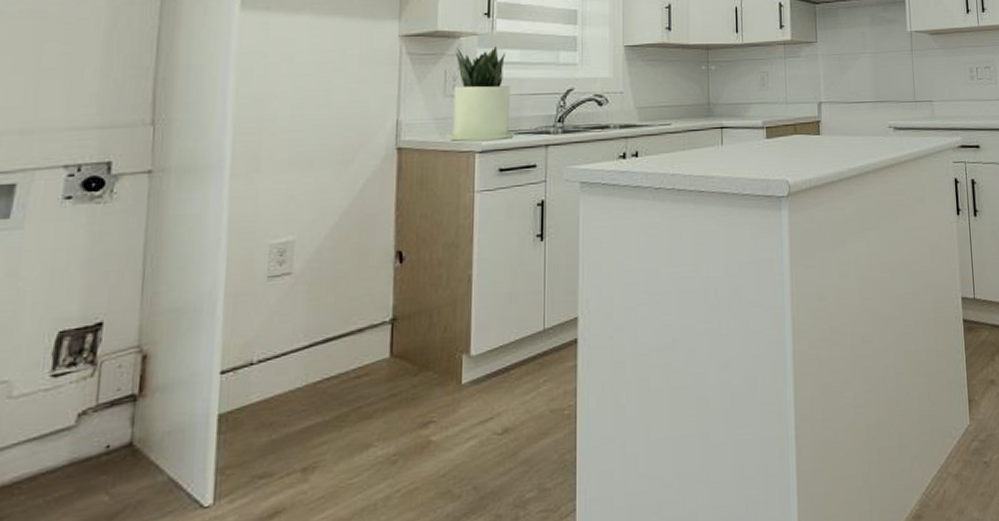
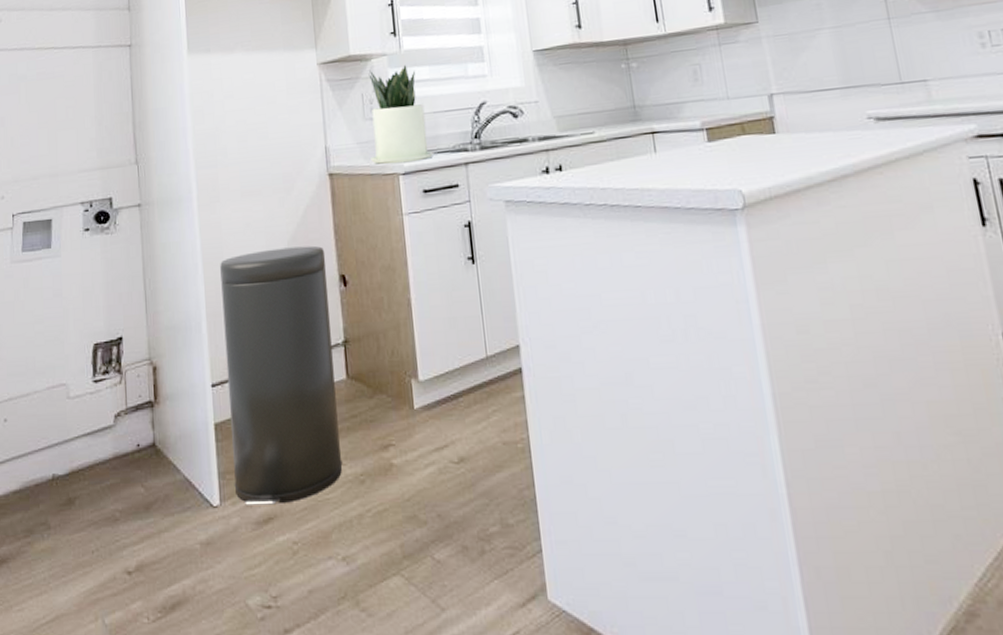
pedal bin: none [235,221,382,503] -> present [220,245,343,507]

